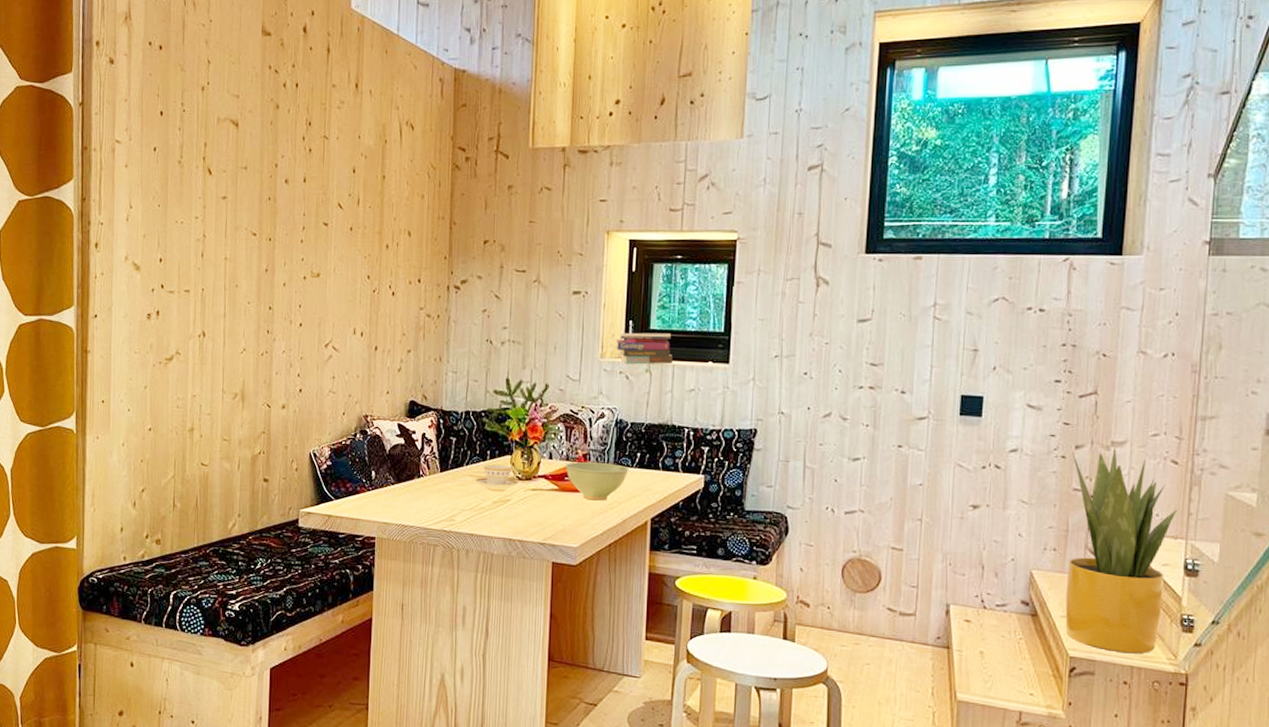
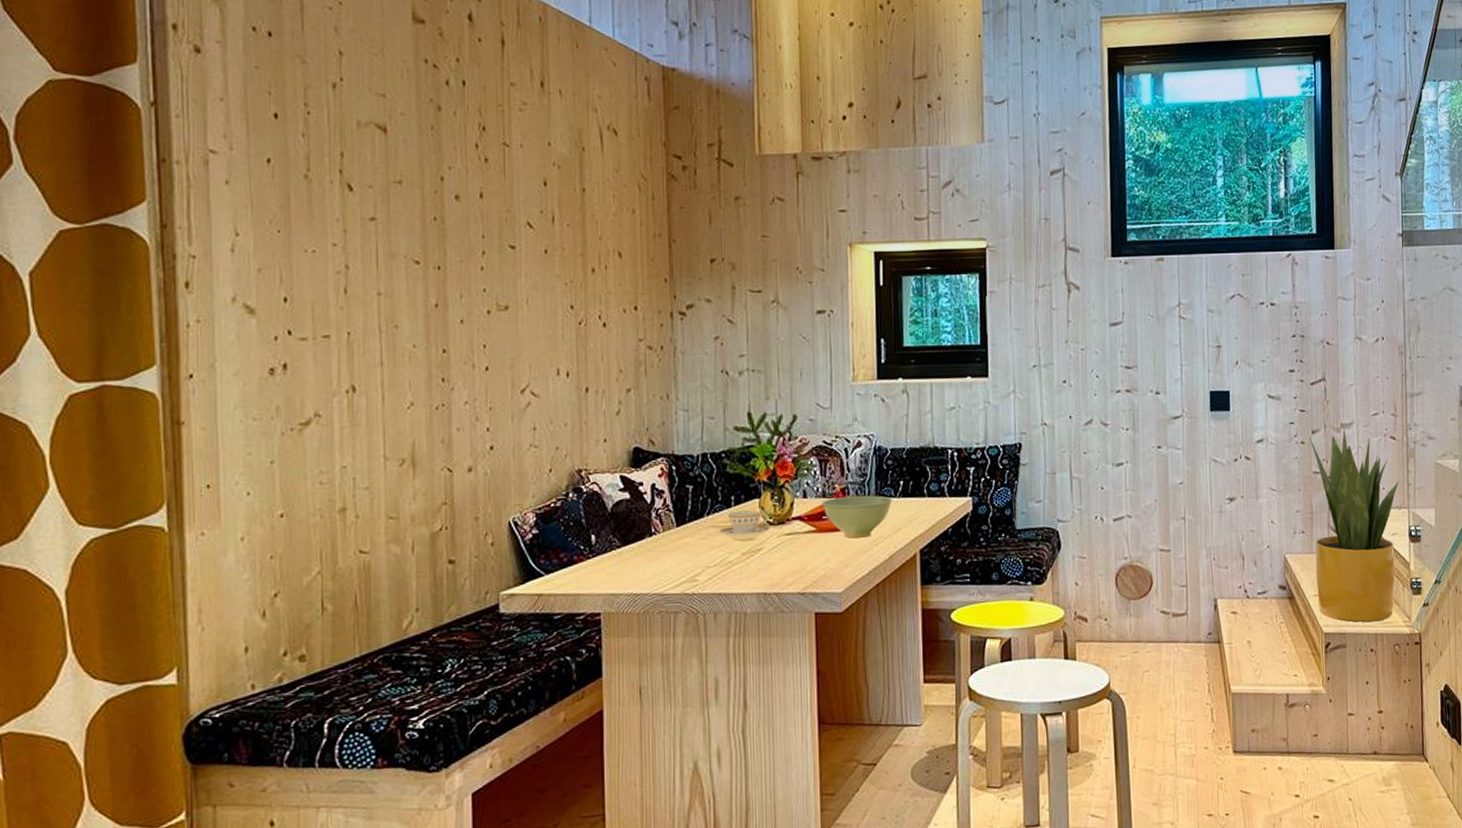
books: present [616,332,672,365] -> none [868,350,930,386]

